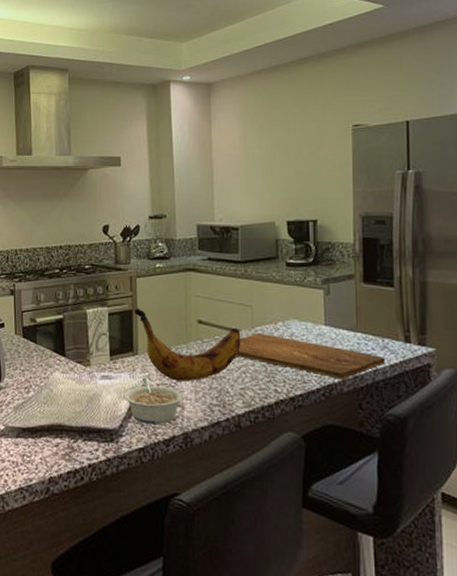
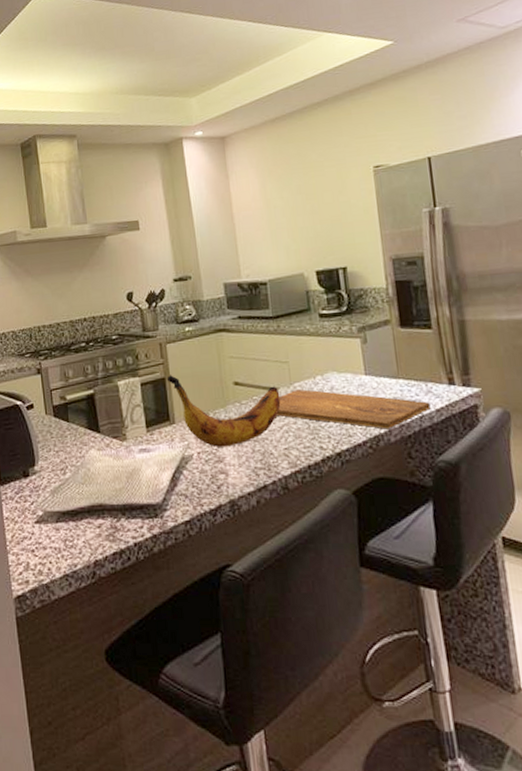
legume: present [123,377,183,425] -> none [163,446,226,496]

